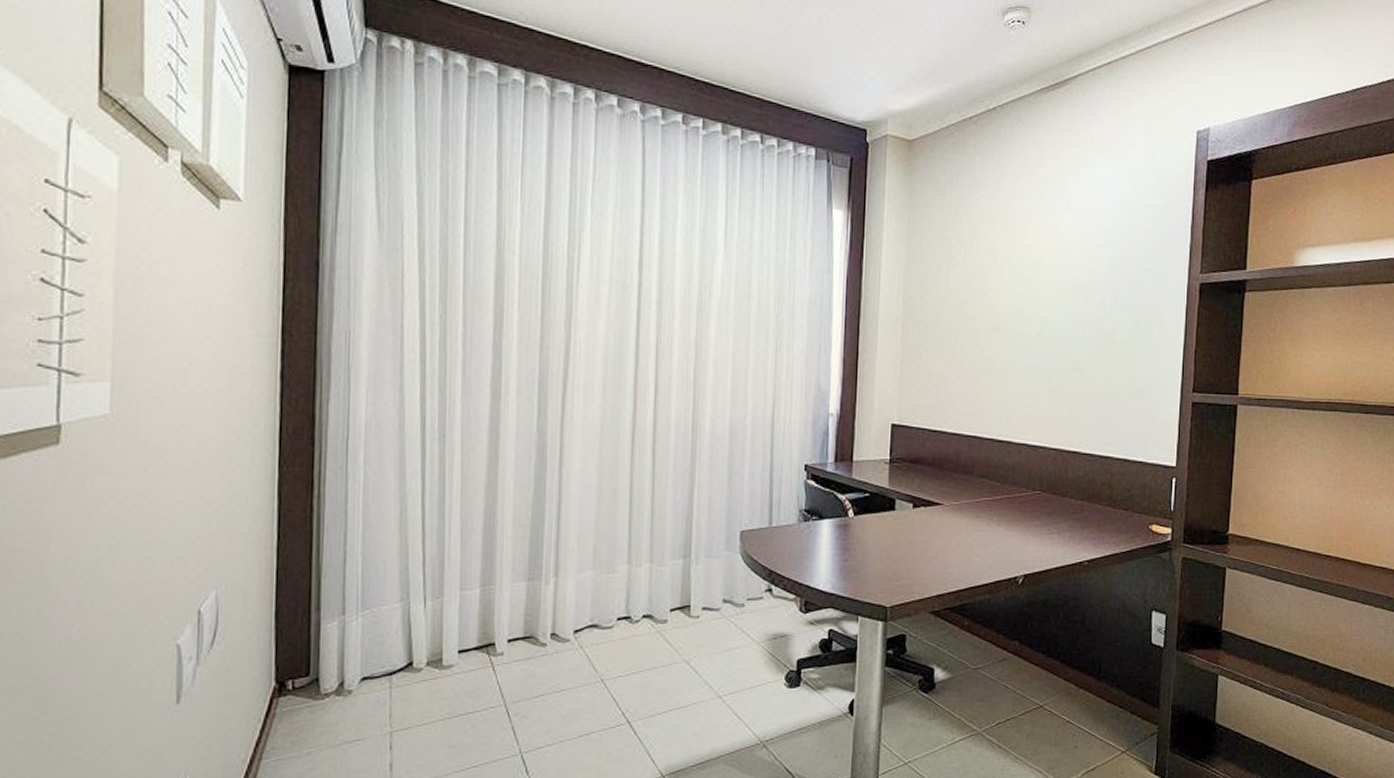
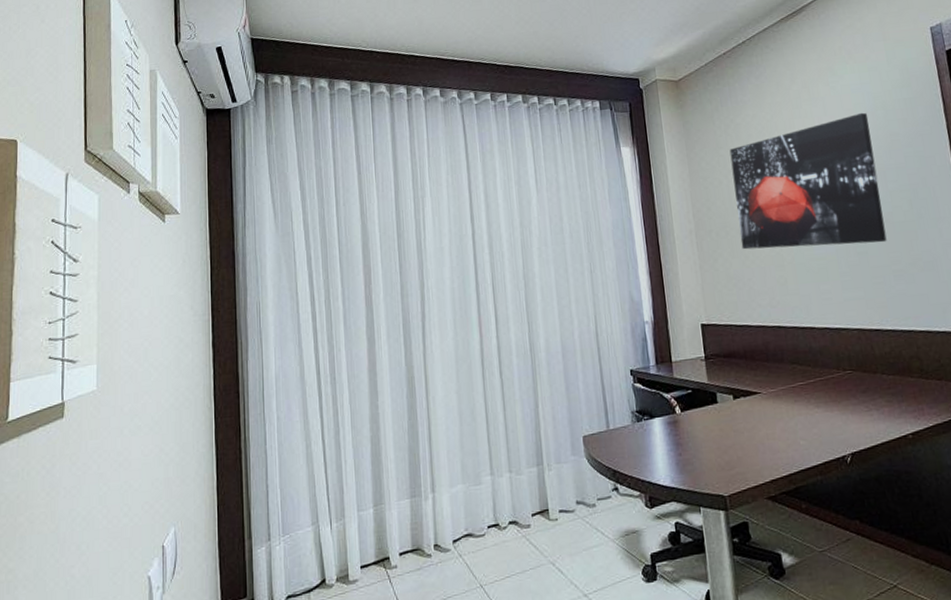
wall art: none [950,214,1112,361] -> present [729,112,887,250]

